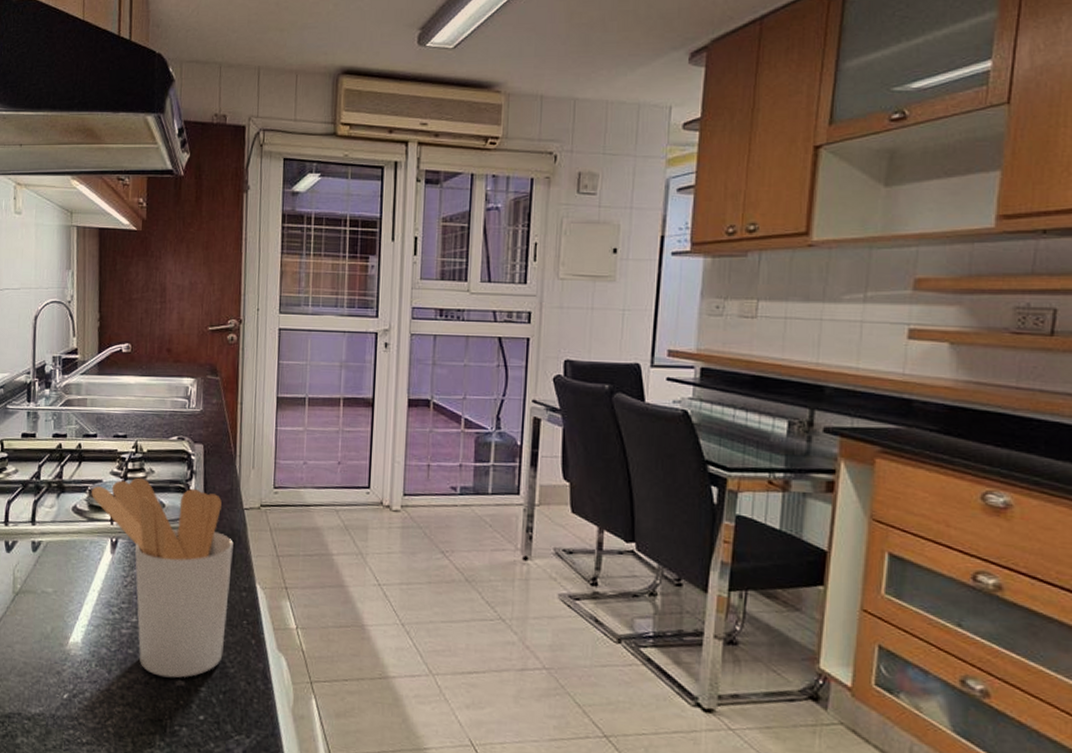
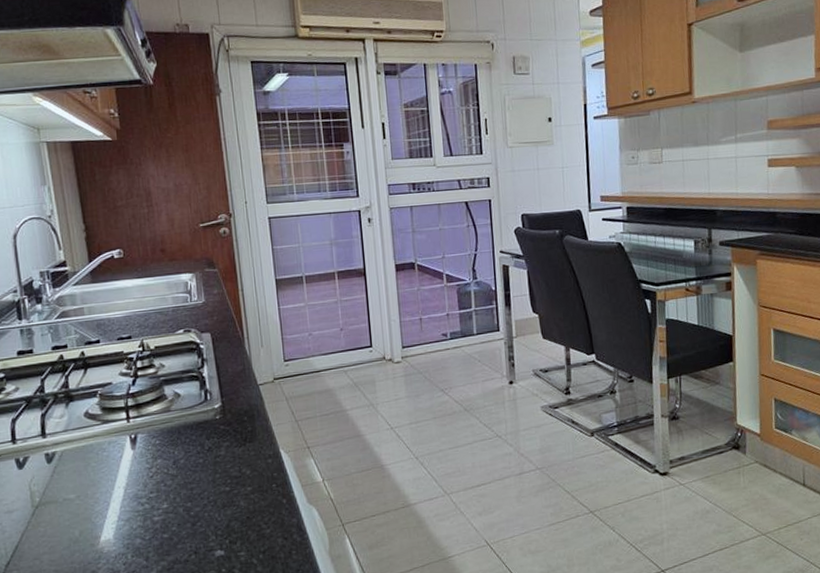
utensil holder: present [91,477,233,678] -> none [102,373,258,552]

